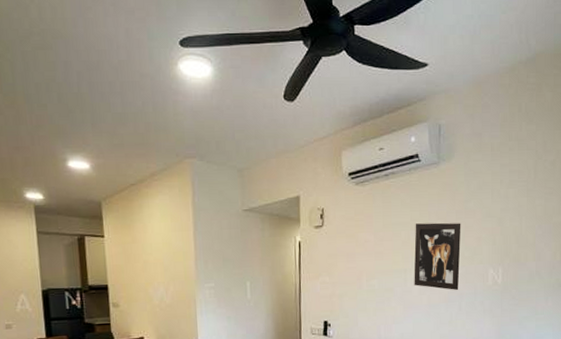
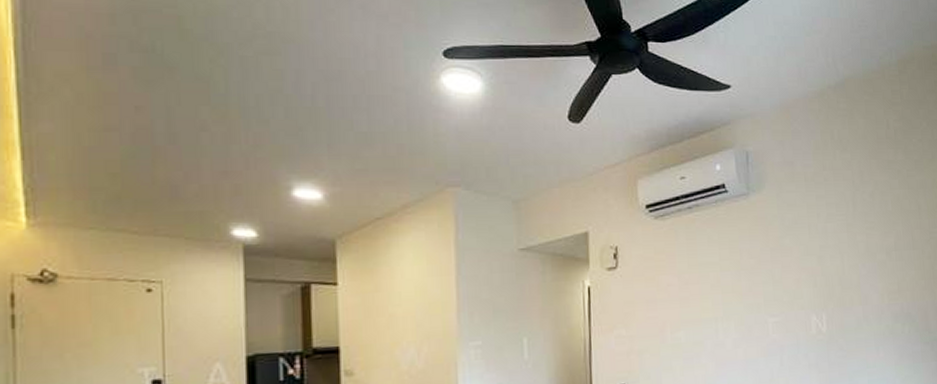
wall art: present [414,222,461,291] -> none [725,262,779,342]

